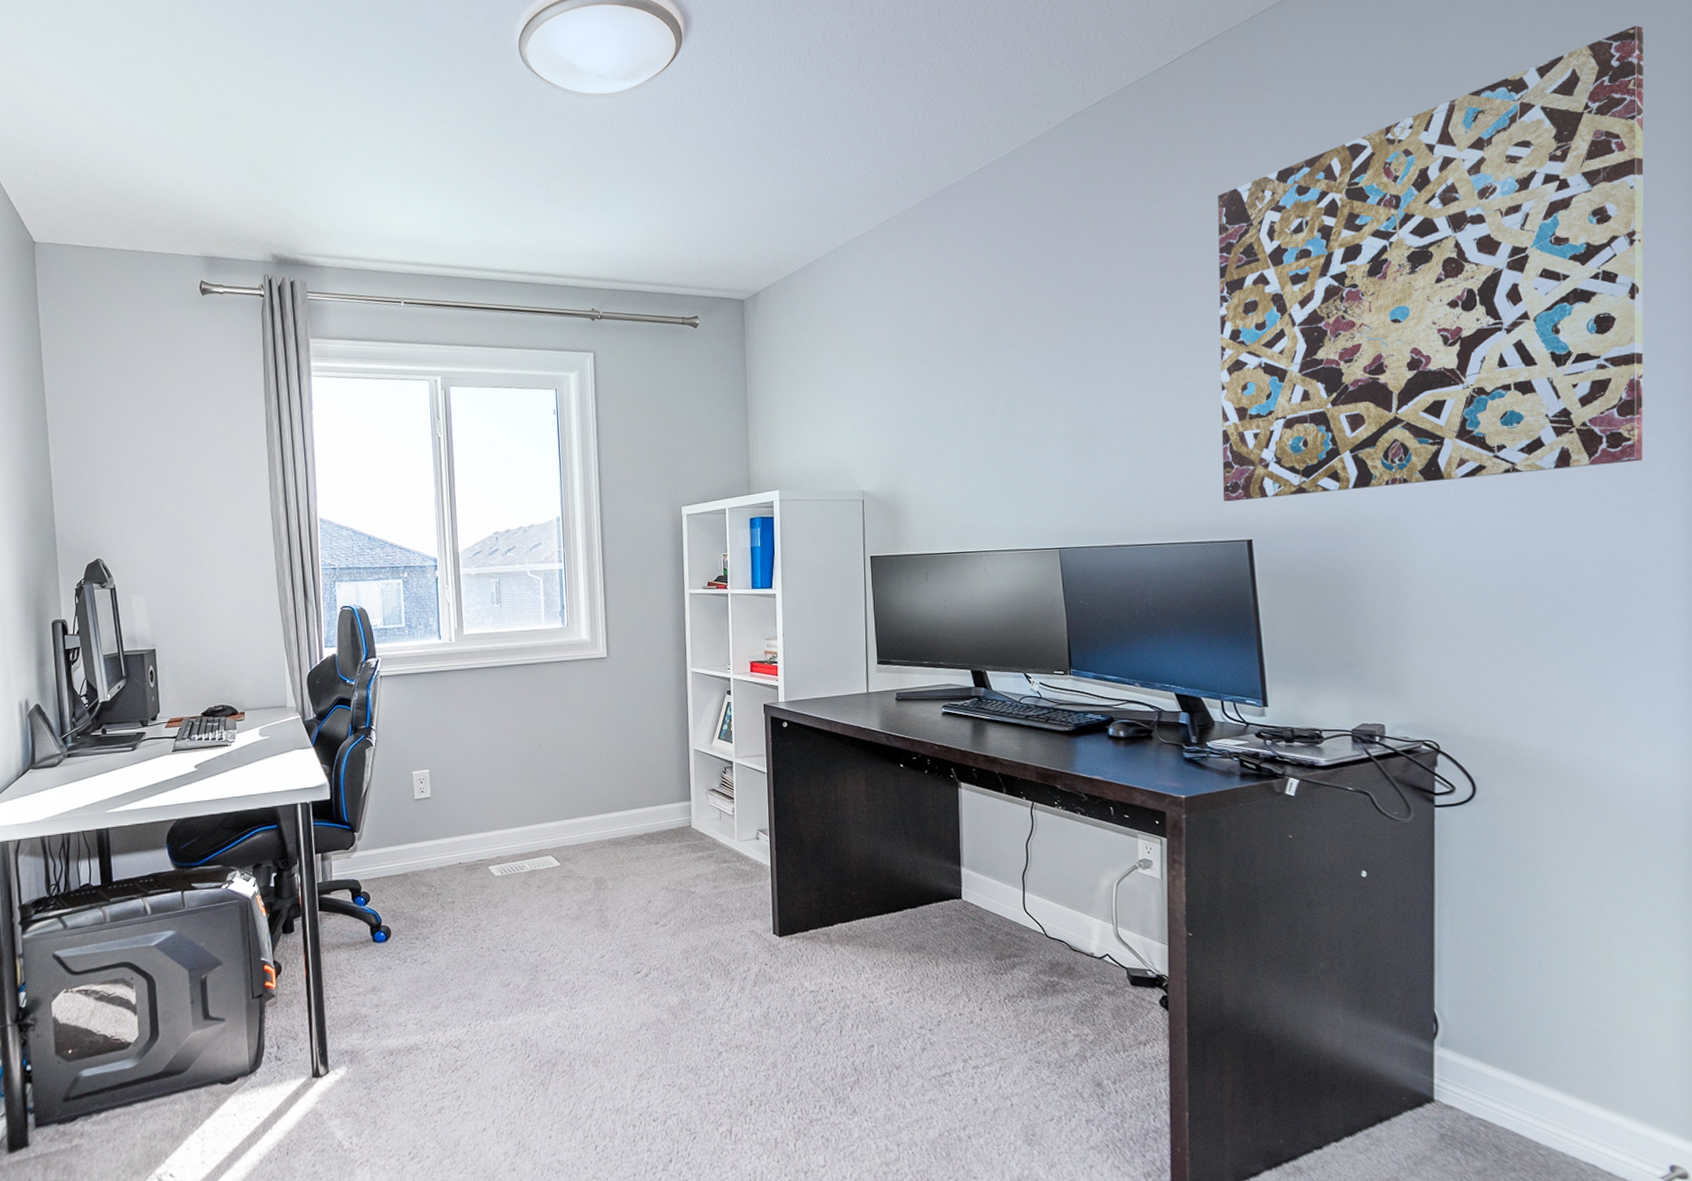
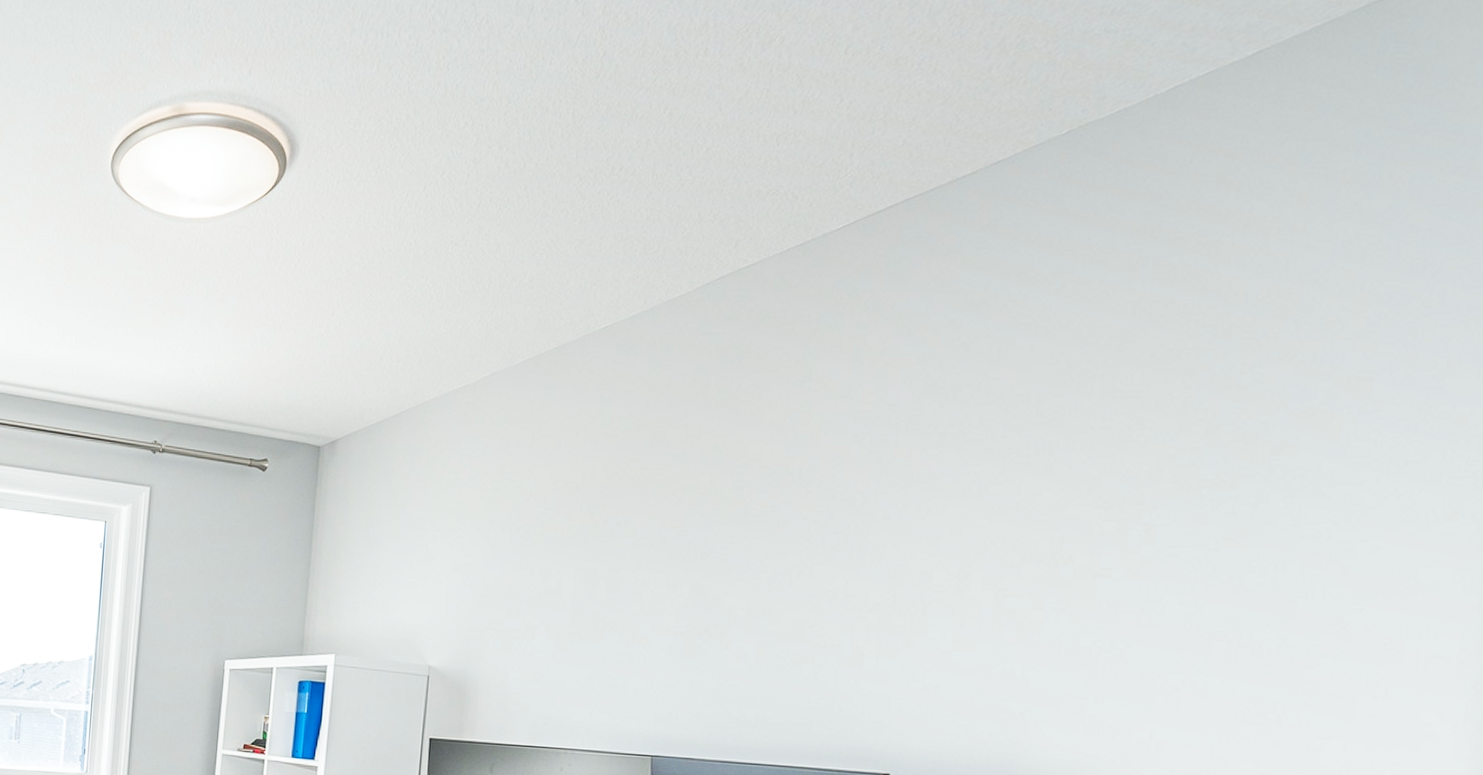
wall art: present [1218,25,1644,502] -> none [857,220,1464,740]

